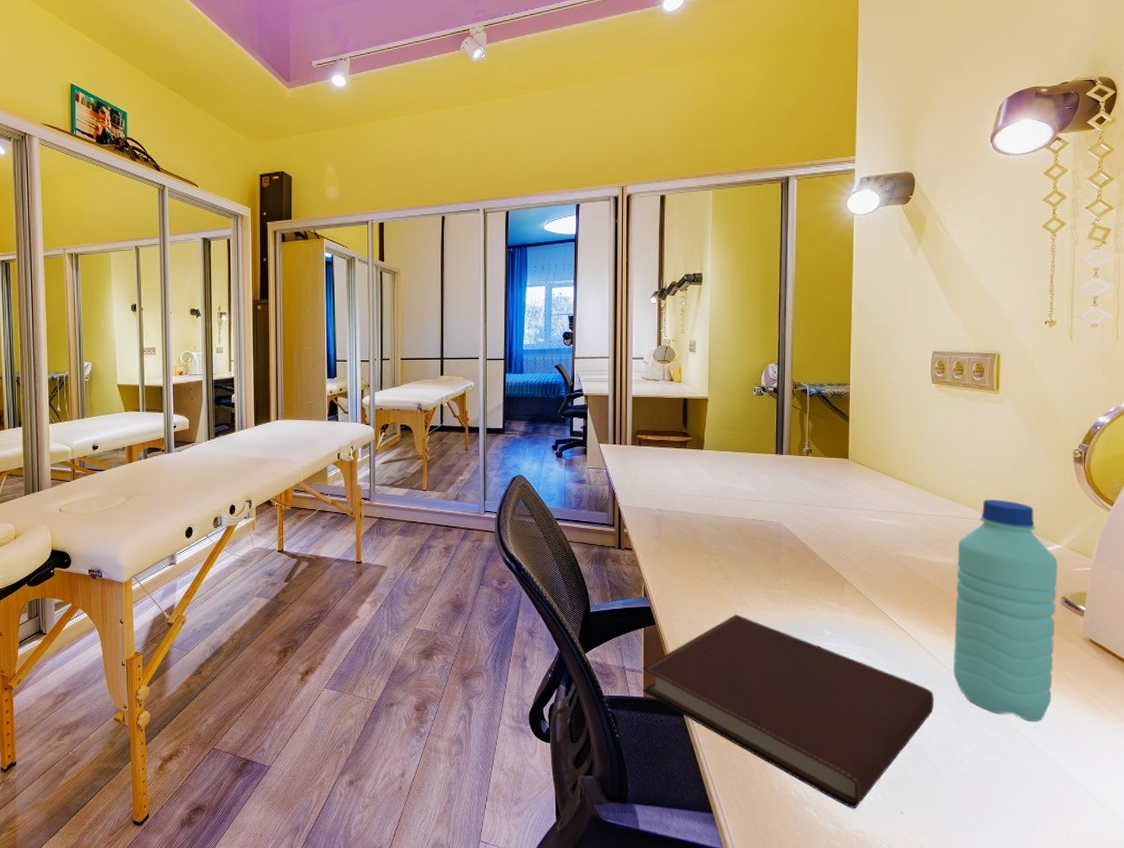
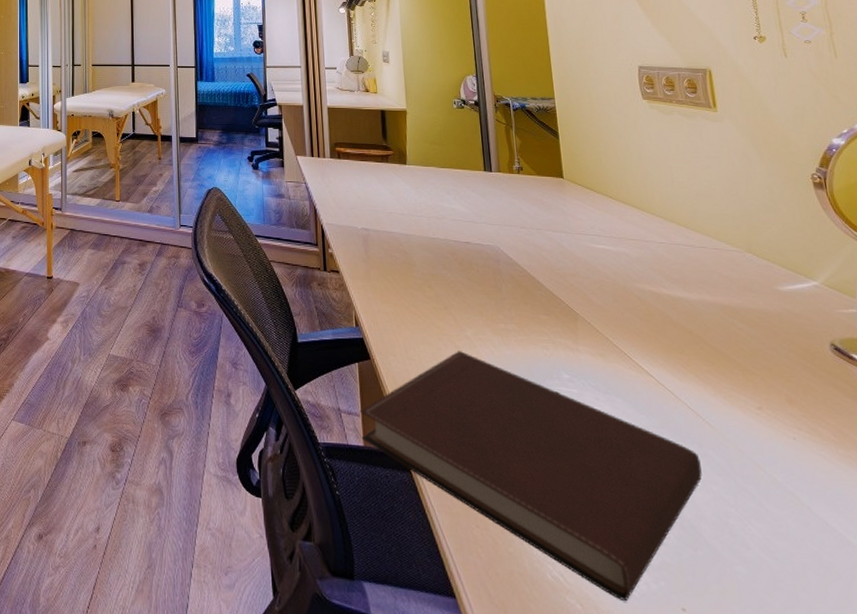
water bottle: present [953,500,1058,722] -> none [699,227,842,497]

